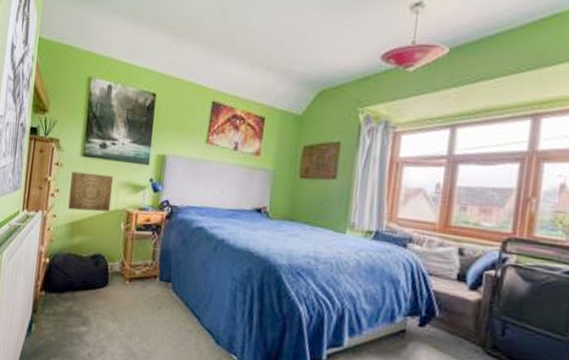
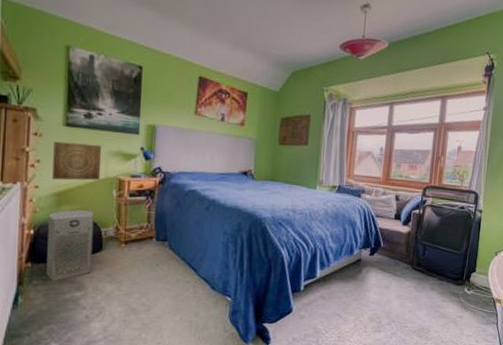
air purifier: none [57,241,103,313] -> present [46,210,94,282]

